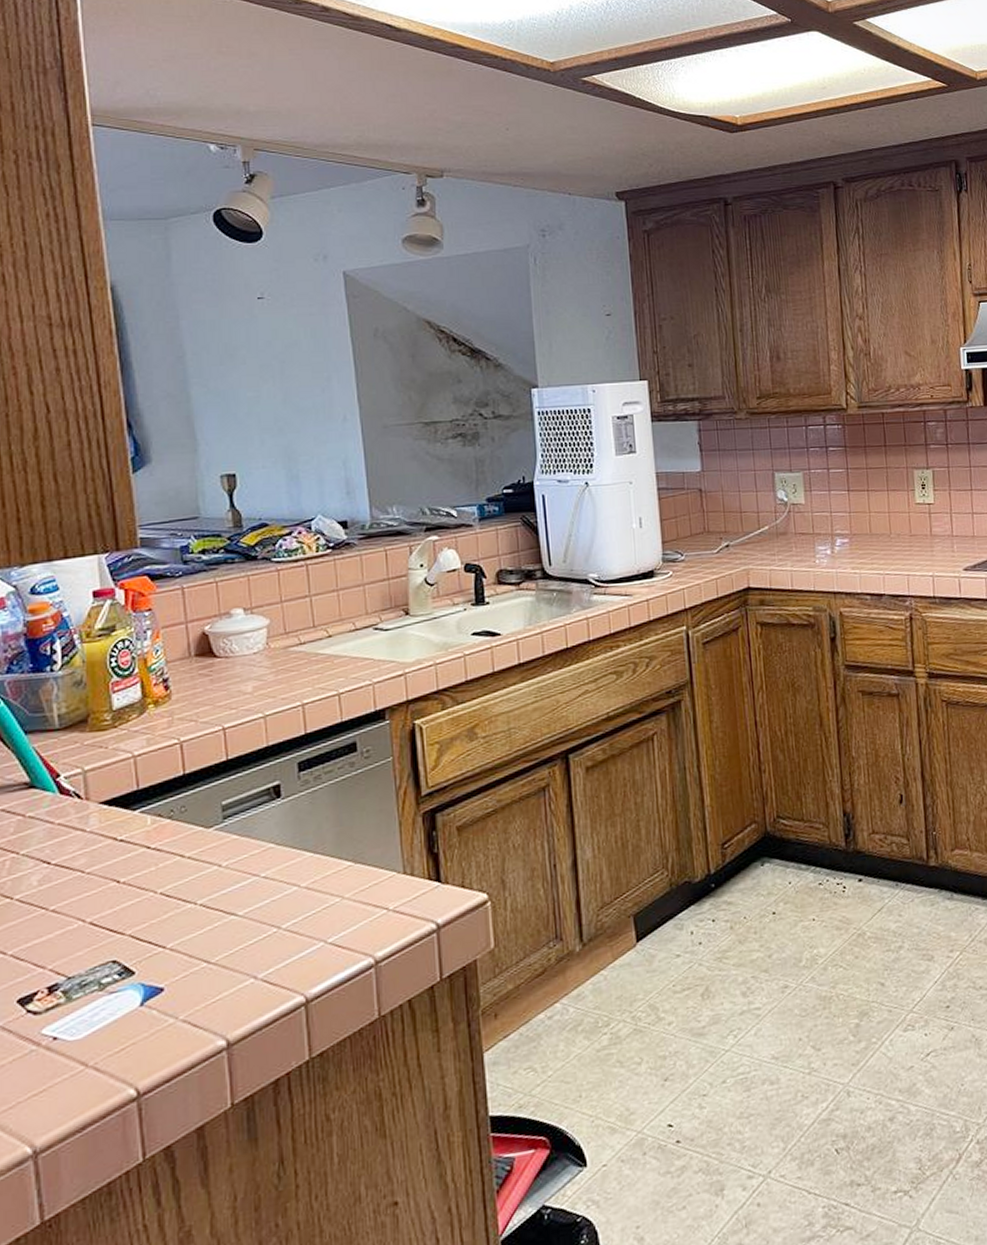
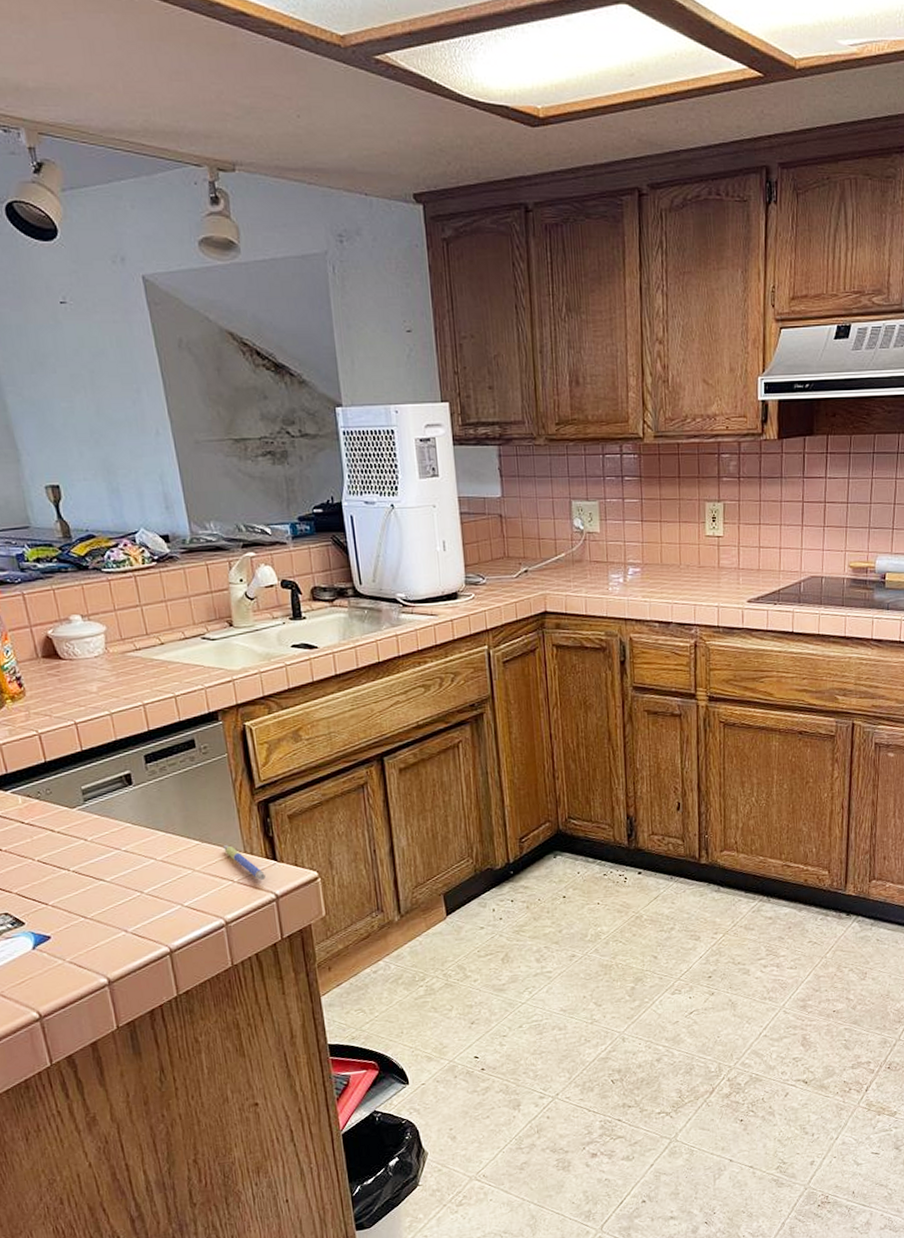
pen: none [380,864,426,907] -> present [223,844,266,880]

